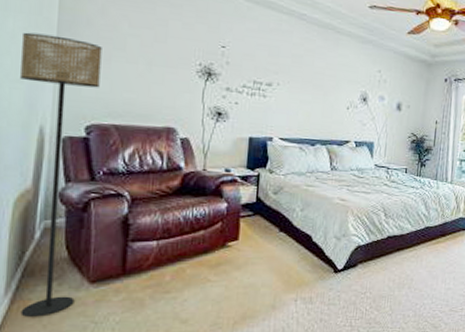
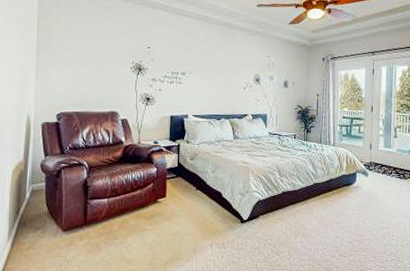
floor lamp: present [20,32,102,317] -> none [14,49,66,256]

